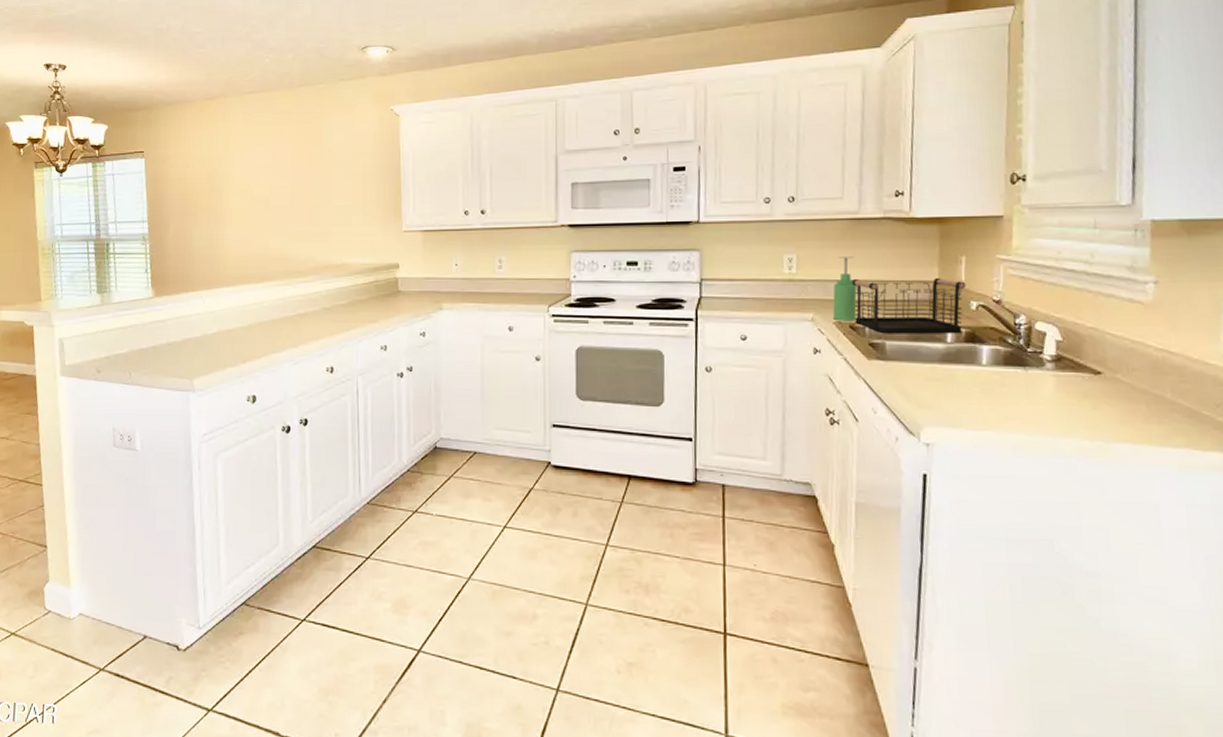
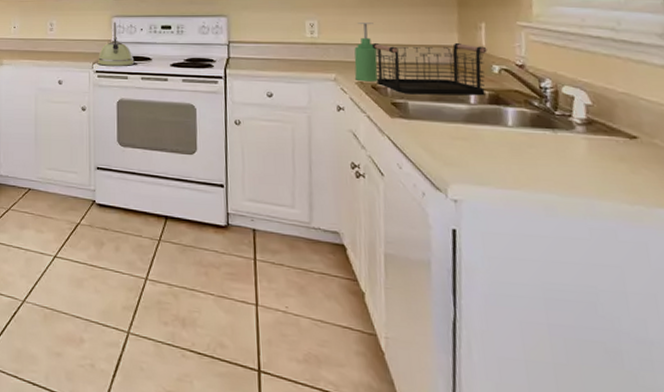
kettle: none [553,257,596,310] -> present [97,22,135,67]

